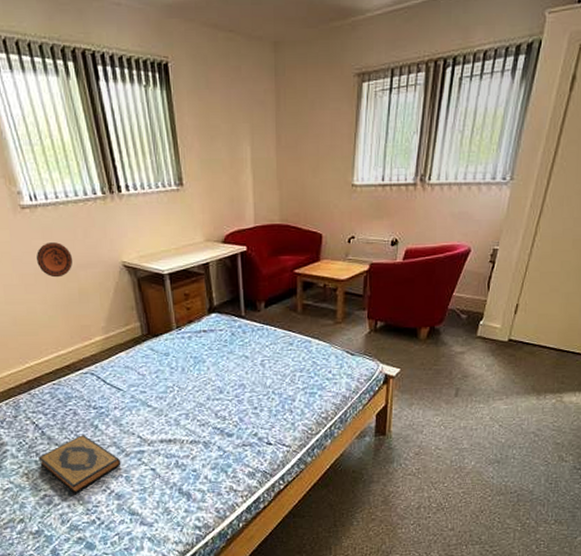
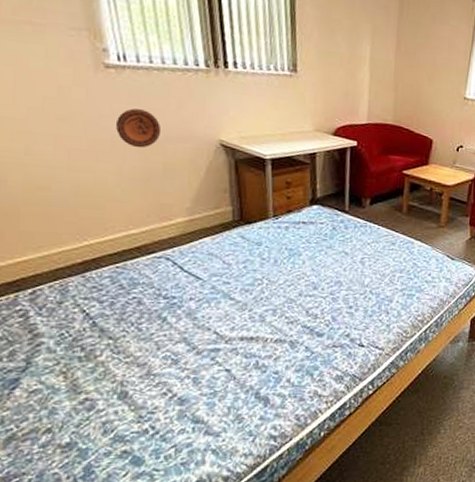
hardback book: present [38,435,121,494] -> none [83,328,190,398]

